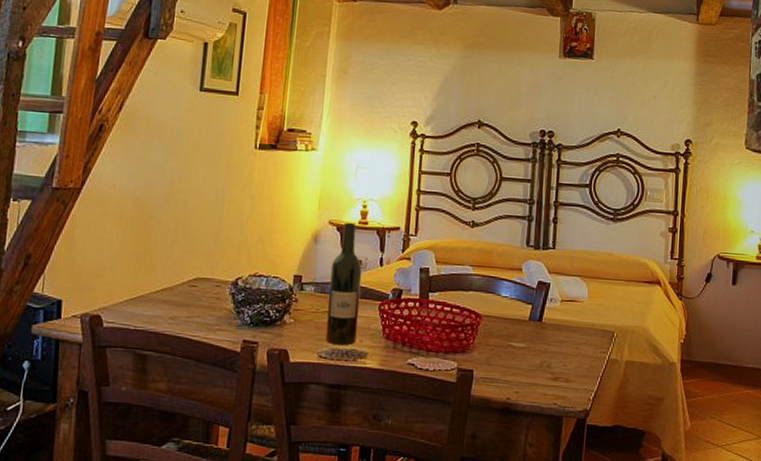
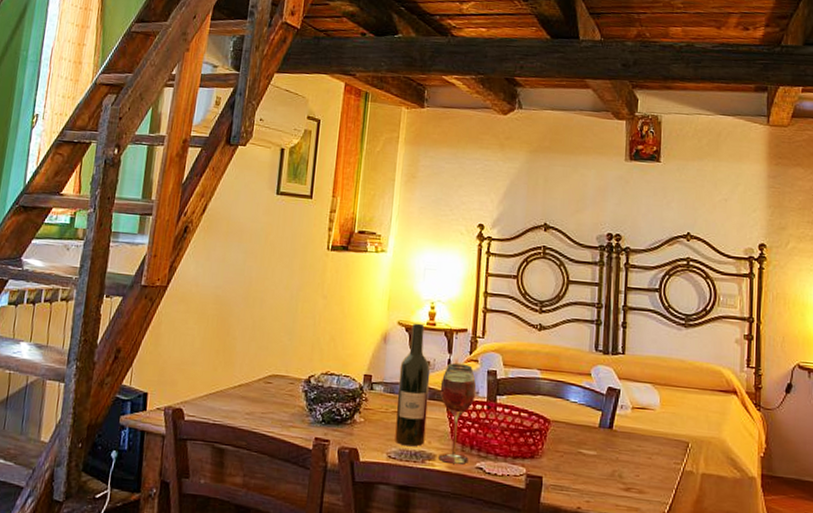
wineglass: none [370,262,409,361] -> present [438,363,477,464]

